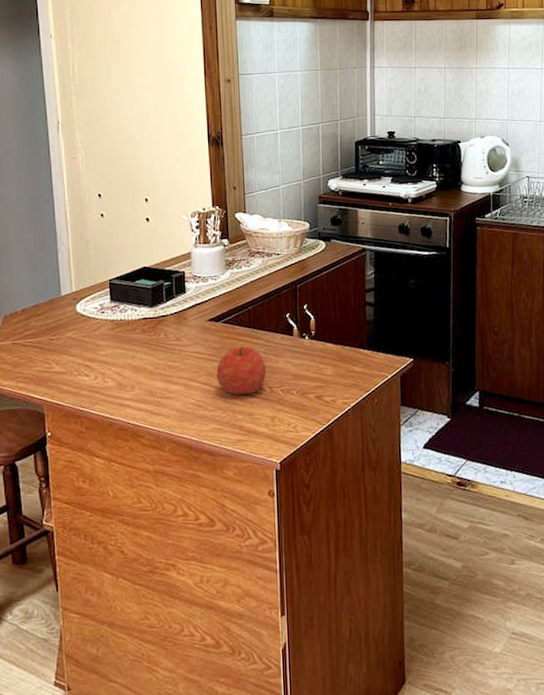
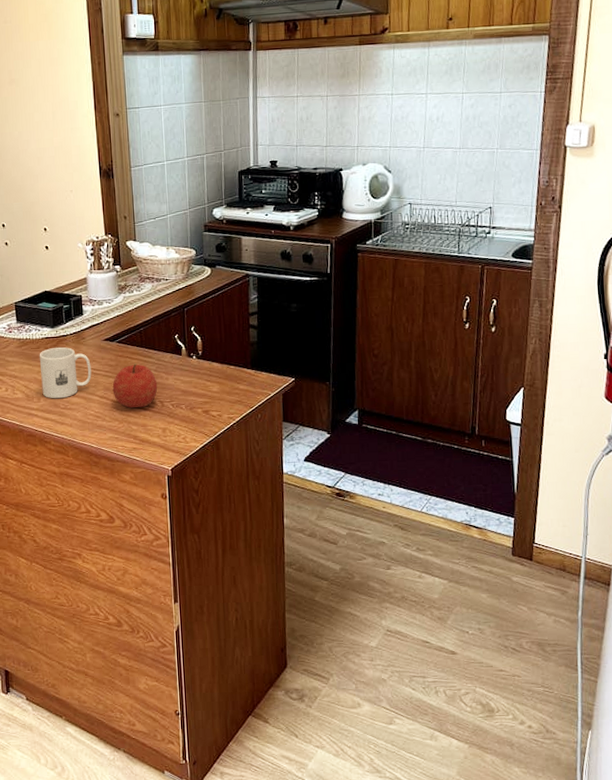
mug: none [134,328,194,387] -> present [39,347,92,399]

